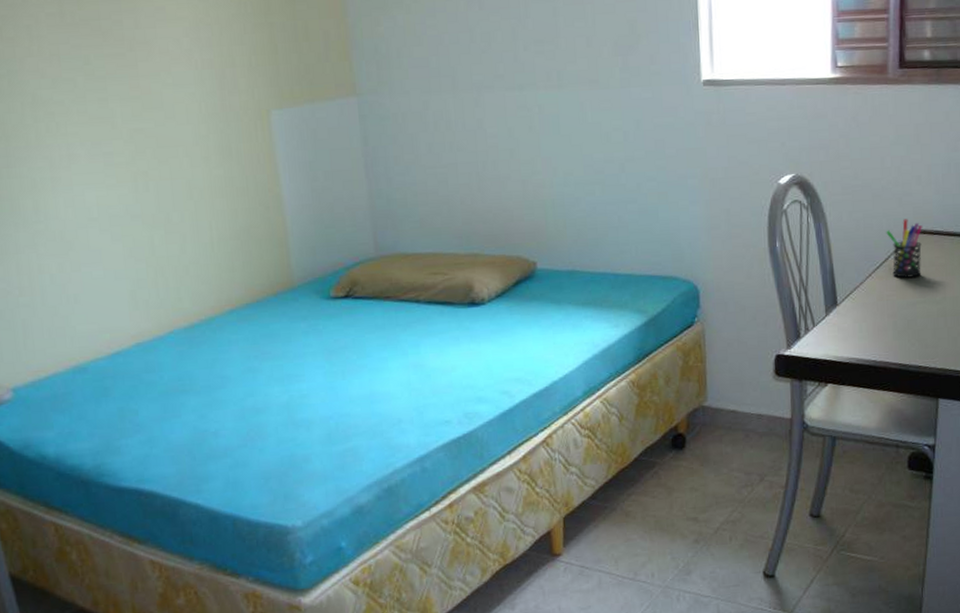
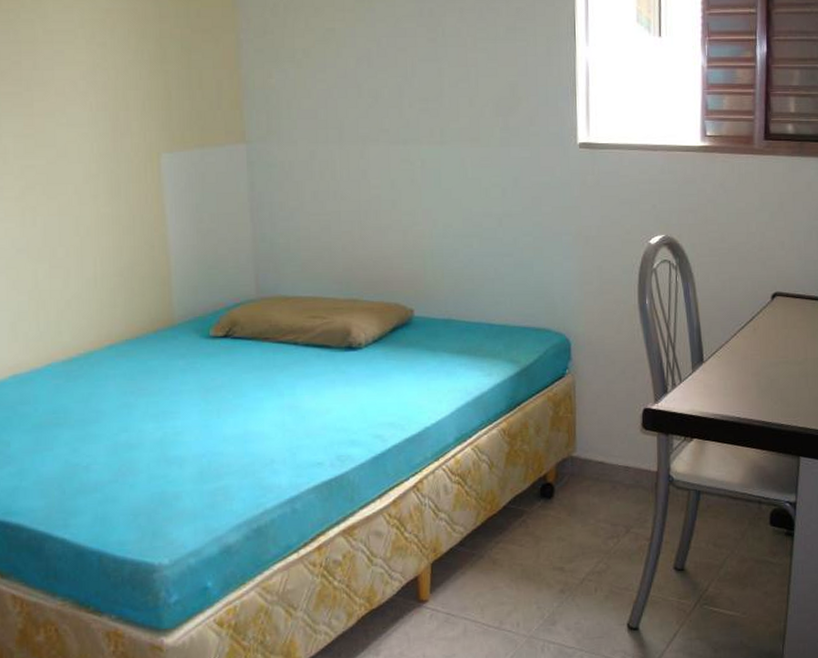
pen holder: present [886,219,922,278] -> none [751,282,785,338]

